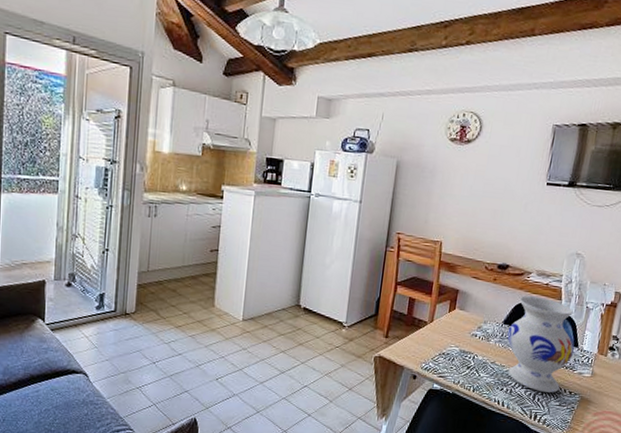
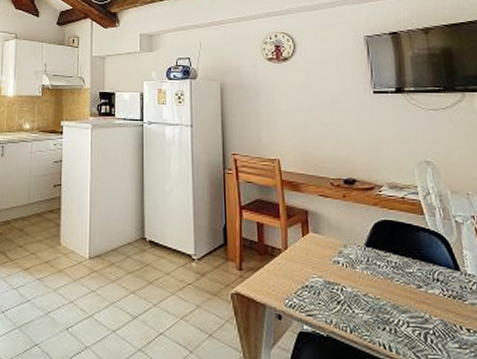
vase: present [507,296,575,393] -> none [373,212,458,332]

